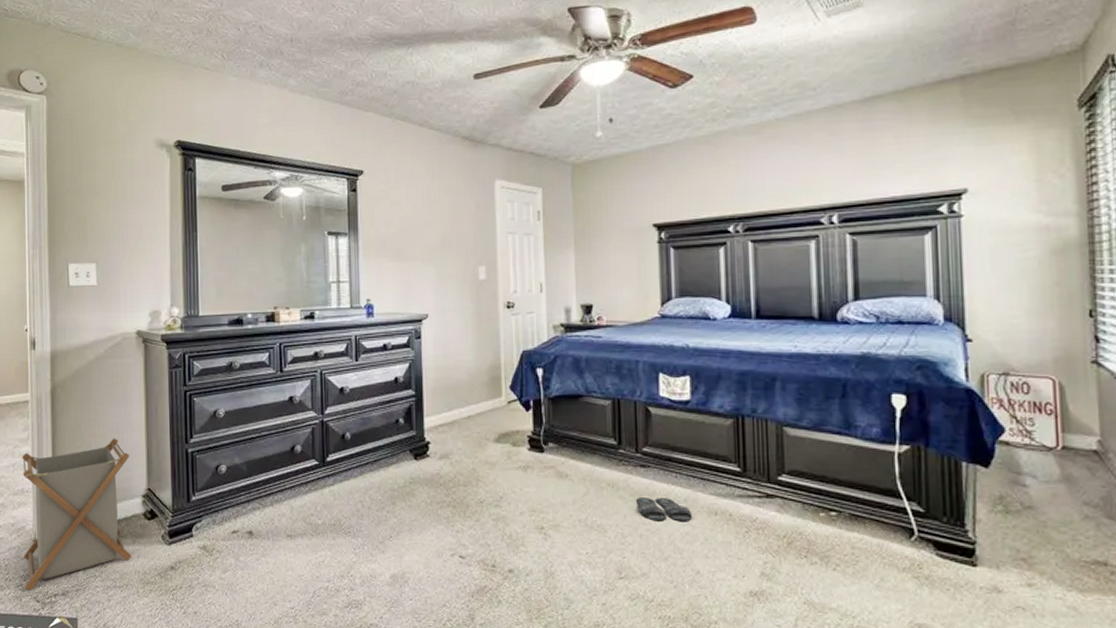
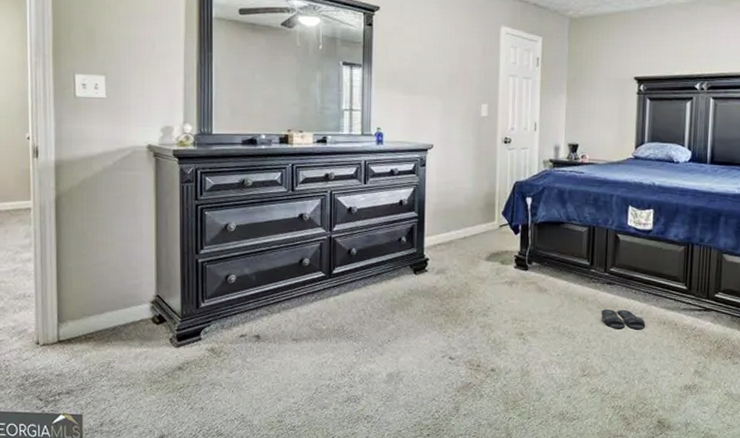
laundry basket: present [22,438,131,591] -> none [24,247,139,390]

